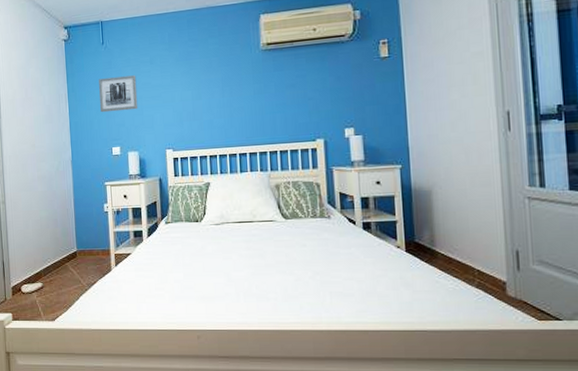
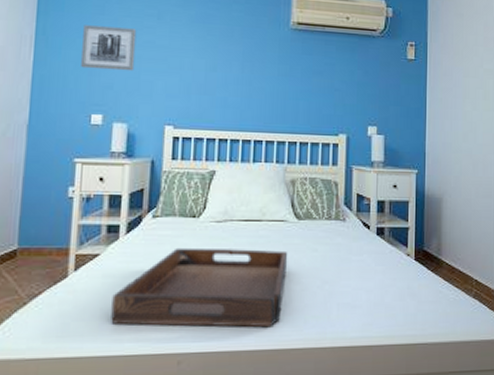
serving tray: none [144,246,280,312] -> present [111,247,288,328]

